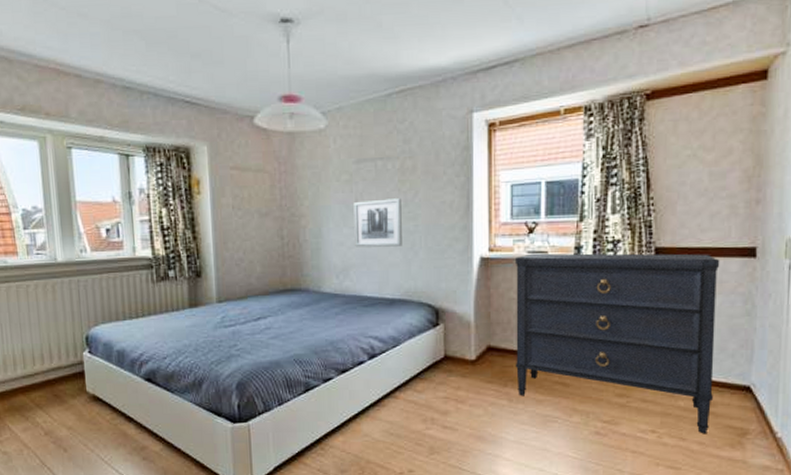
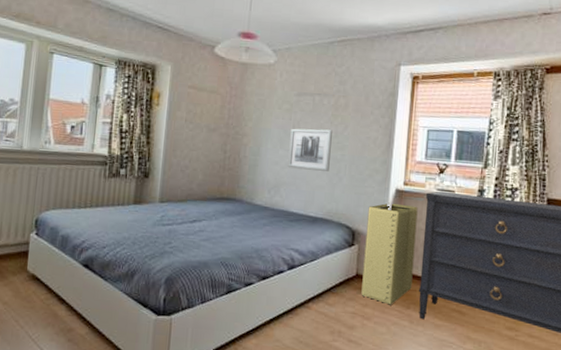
laundry hamper: none [451,273,508,385] -> present [361,203,418,305]

